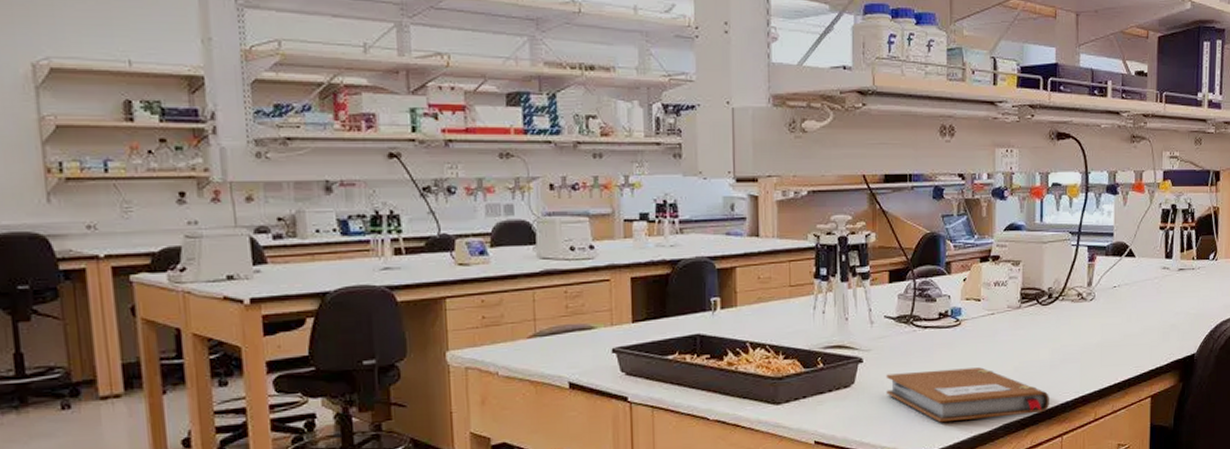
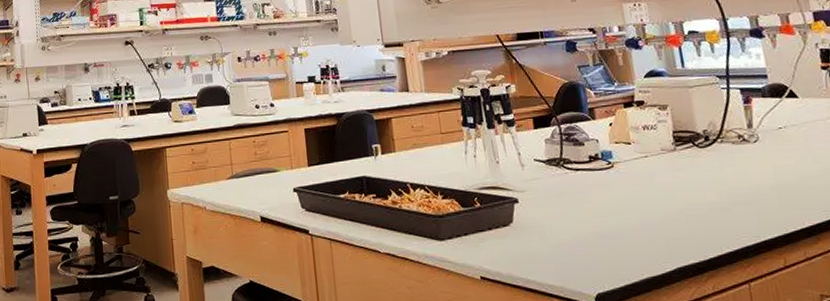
notebook: present [886,367,1049,423] -> none [543,209,728,264]

